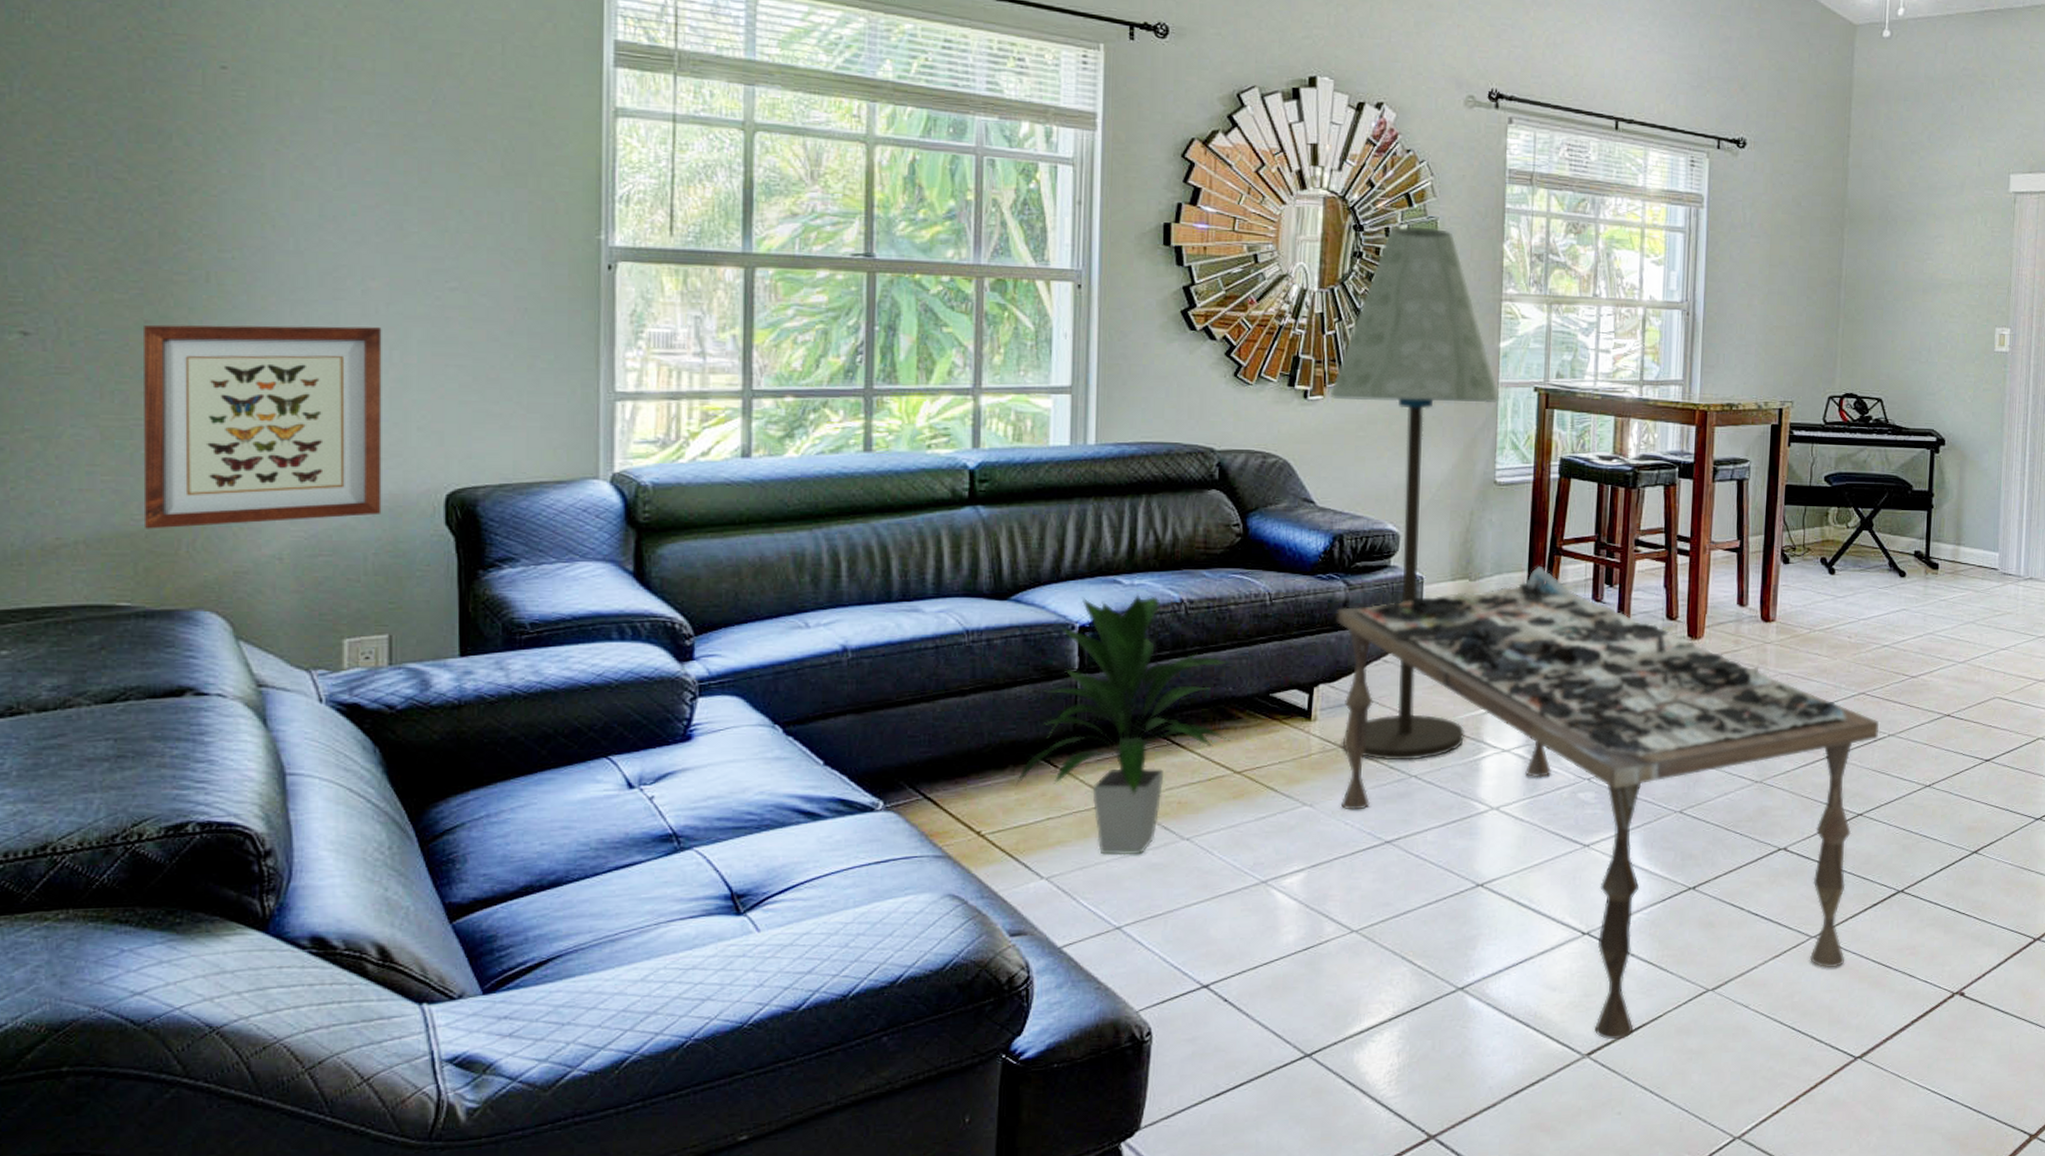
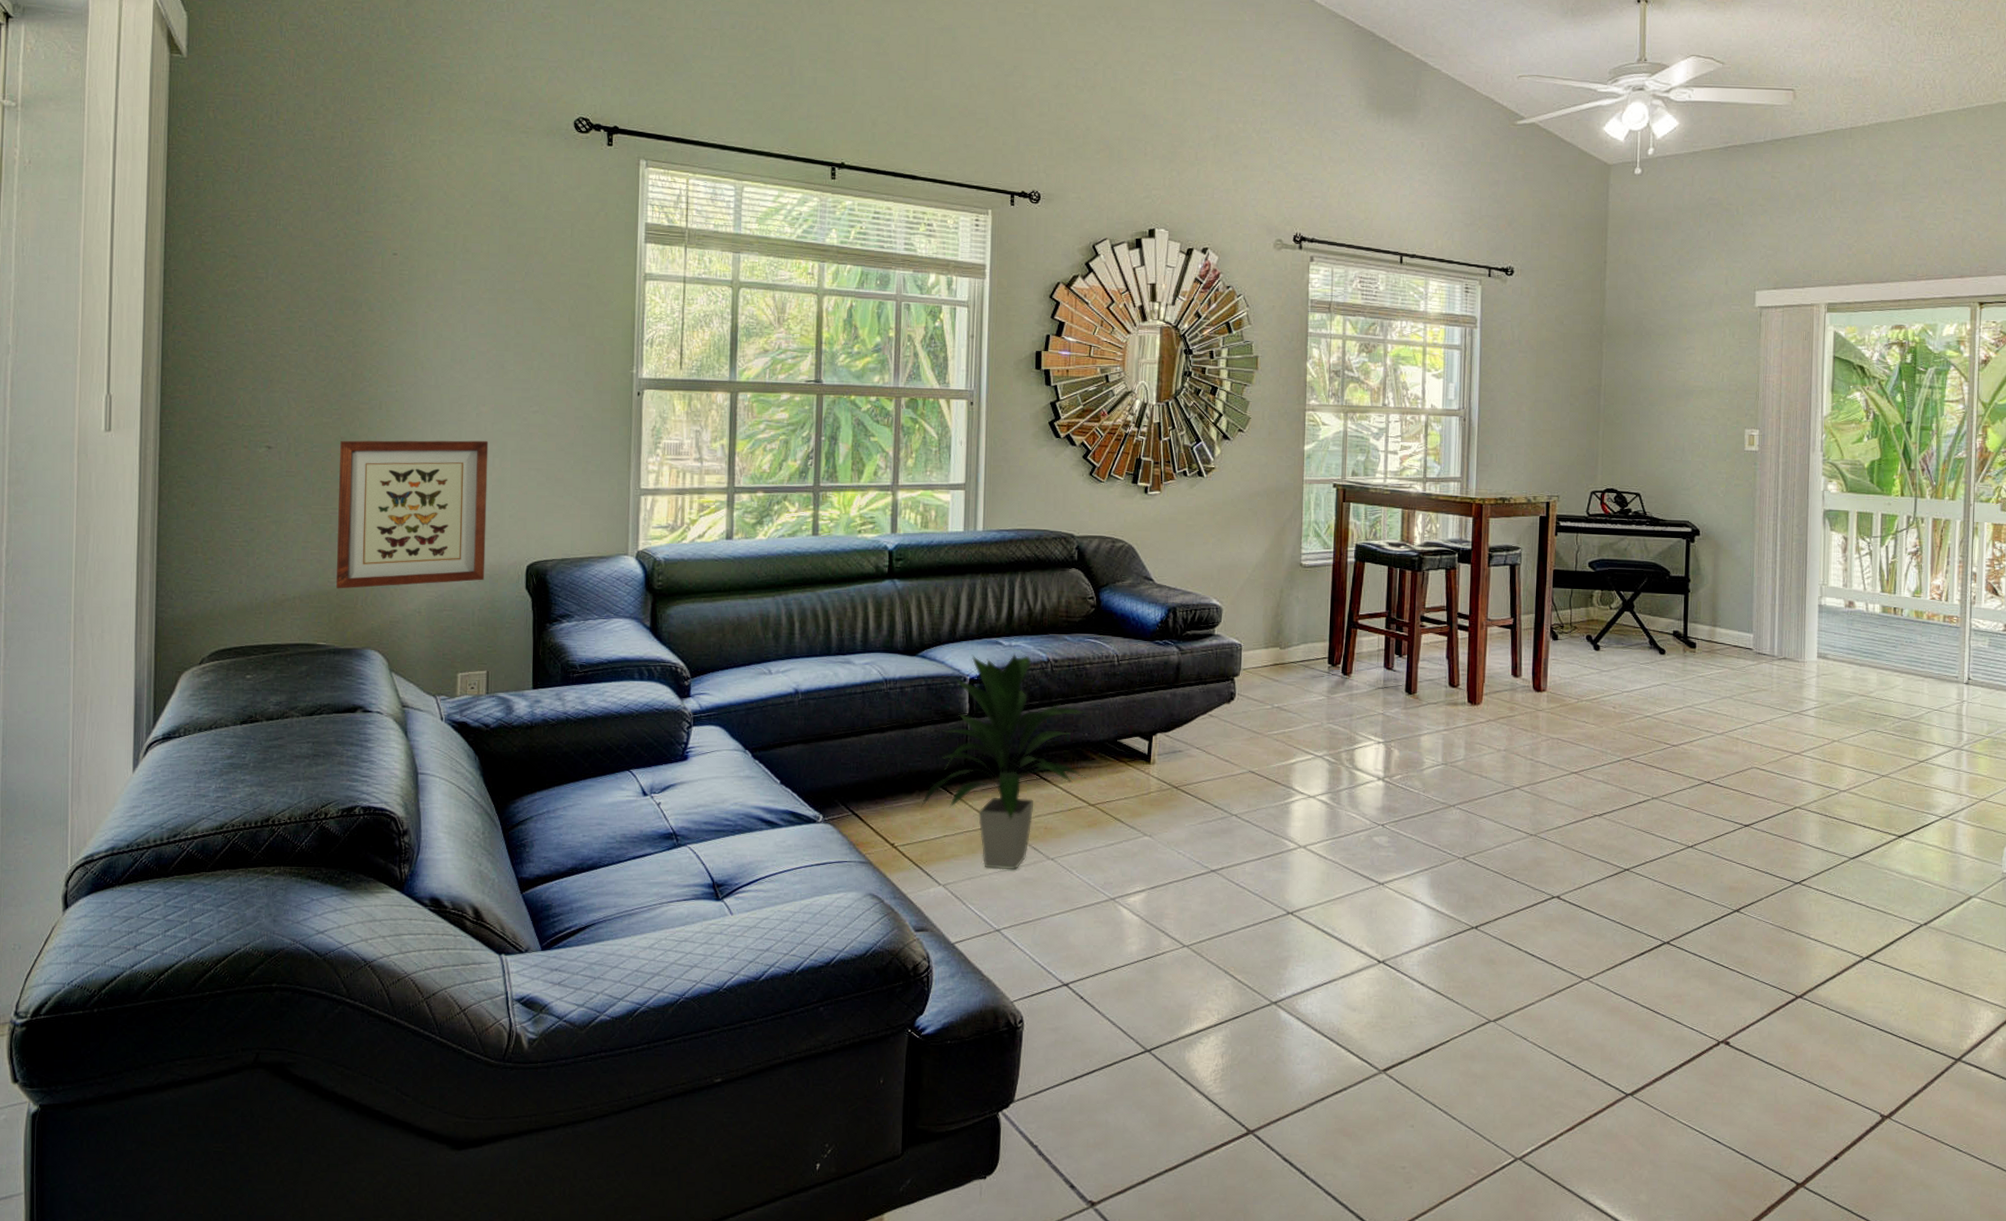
floor lamp: present [1329,227,1500,761] -> none [1165,350,1304,801]
coffee table: present [1337,565,1879,1040] -> none [1171,637,1644,1059]

